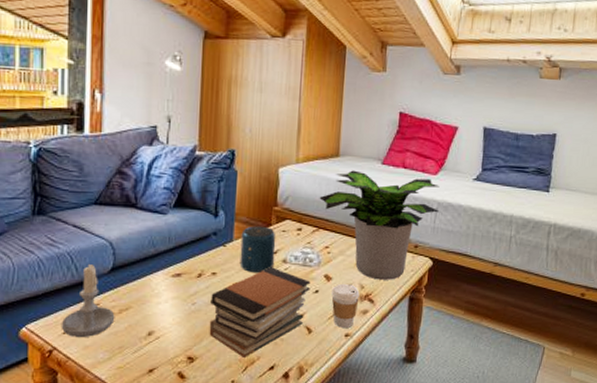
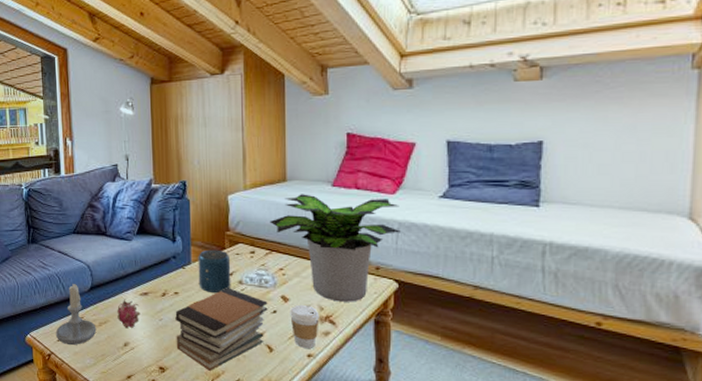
fruit: none [142,280,170,315] -> present [117,298,140,329]

